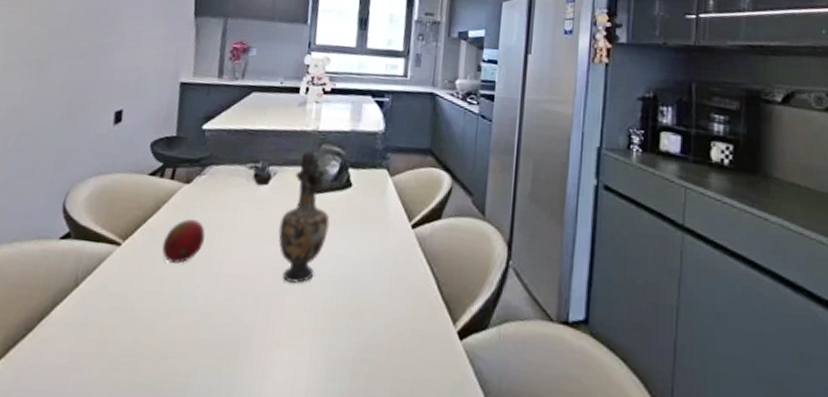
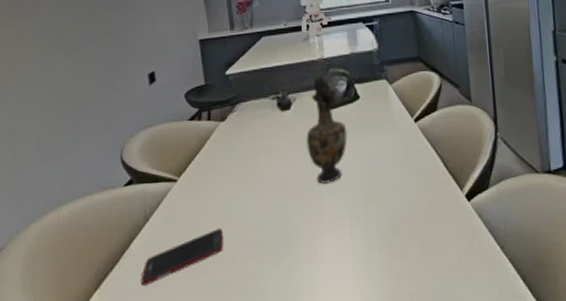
cell phone: none [53,312,161,365] -> present [141,228,224,285]
fruit: present [162,219,206,264] -> none [212,149,246,188]

